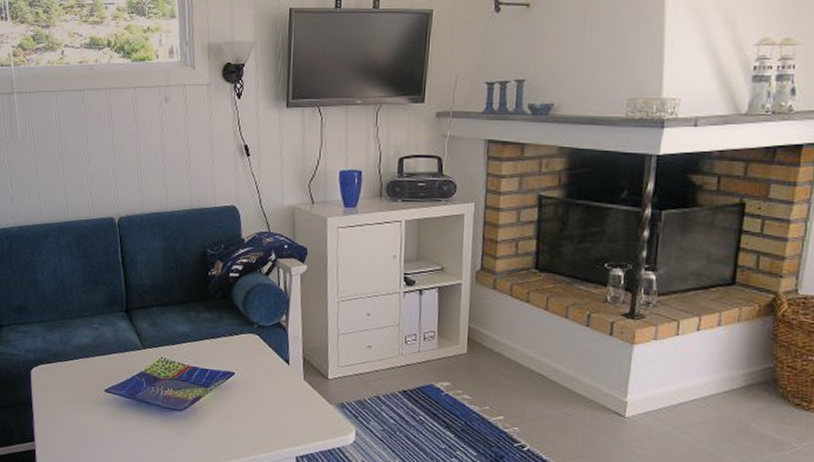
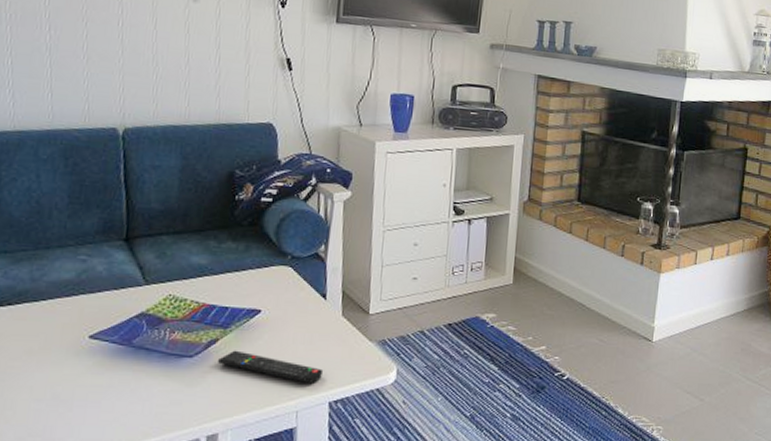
remote control: none [201,406,290,439] -> present [217,350,324,383]

